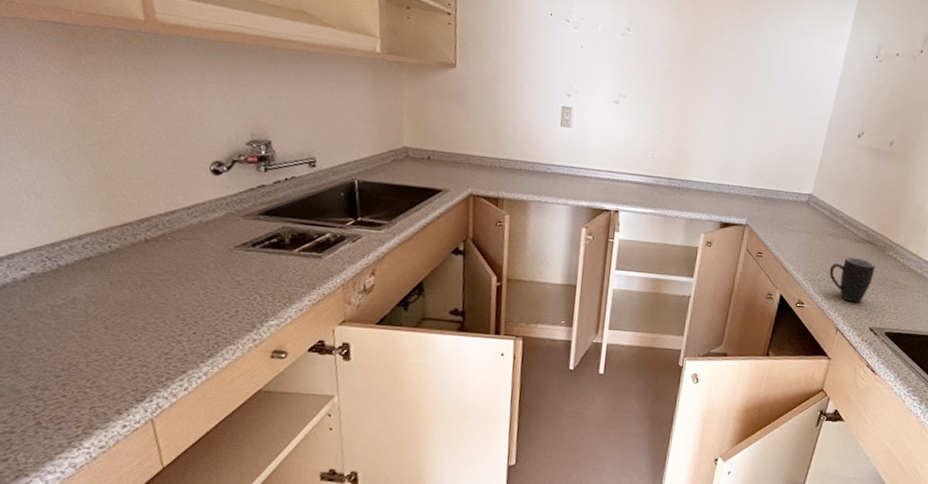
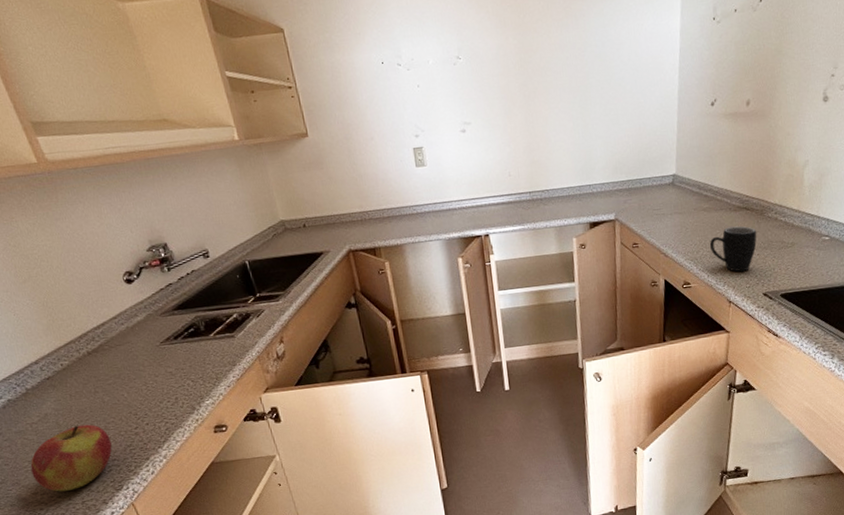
apple: none [37,317,146,392] -> present [30,424,112,492]

